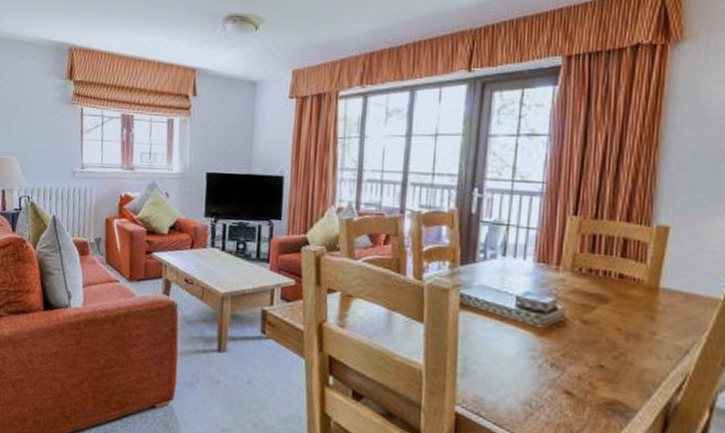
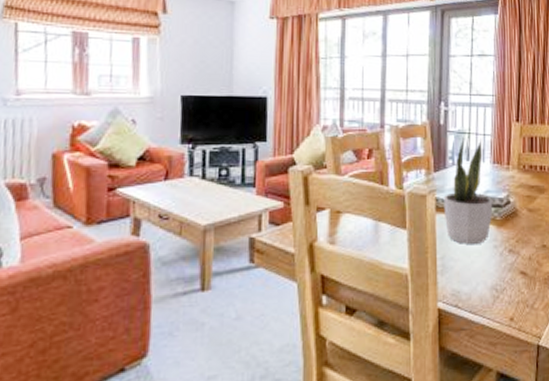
potted plant: none [469,224,534,351] -> present [443,132,493,244]

